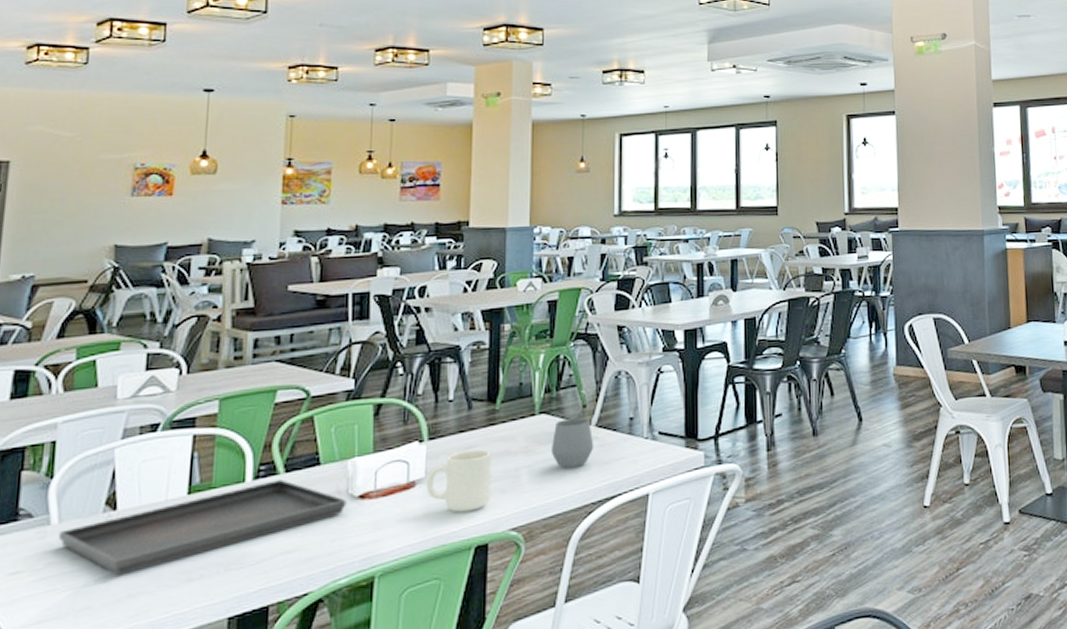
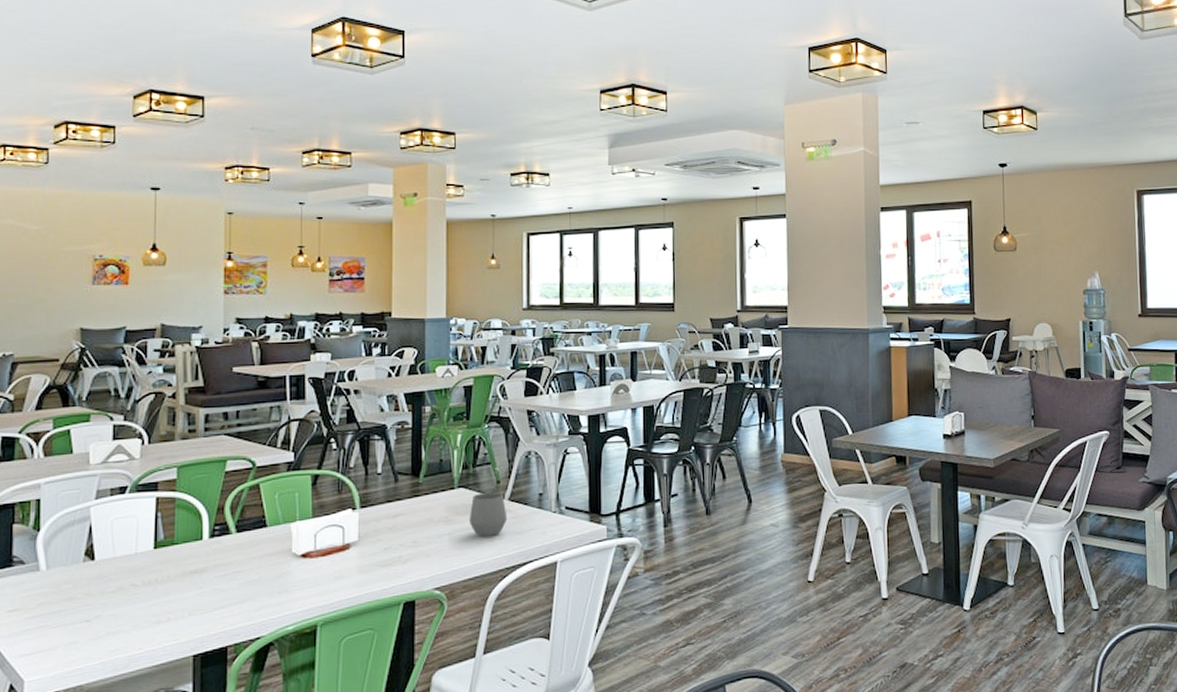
serving tray: present [57,479,347,576] -> none [46,538,291,616]
cup: present [426,449,491,513] -> none [360,518,416,572]

